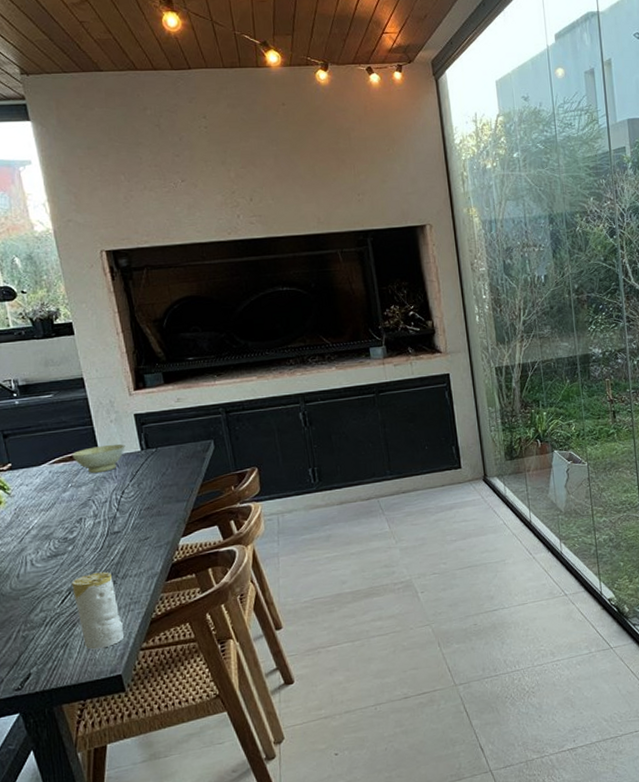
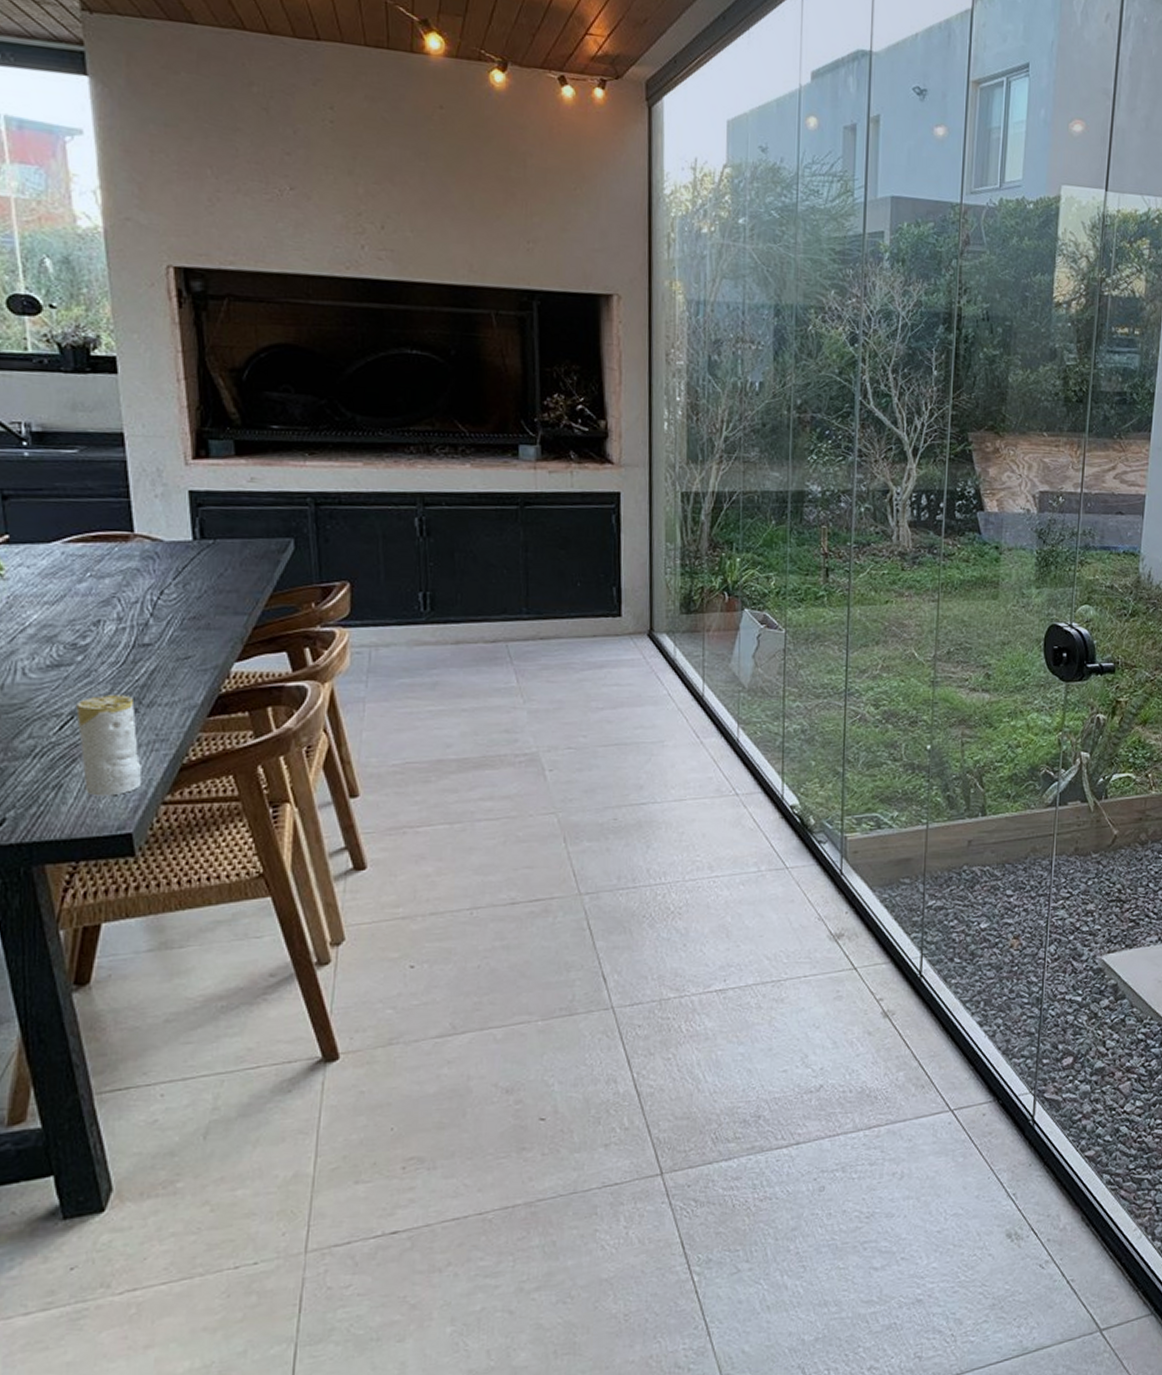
bowl: present [71,444,126,473] -> none [95,526,172,562]

